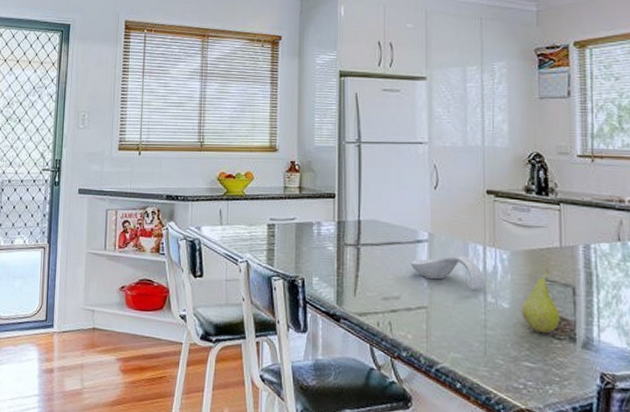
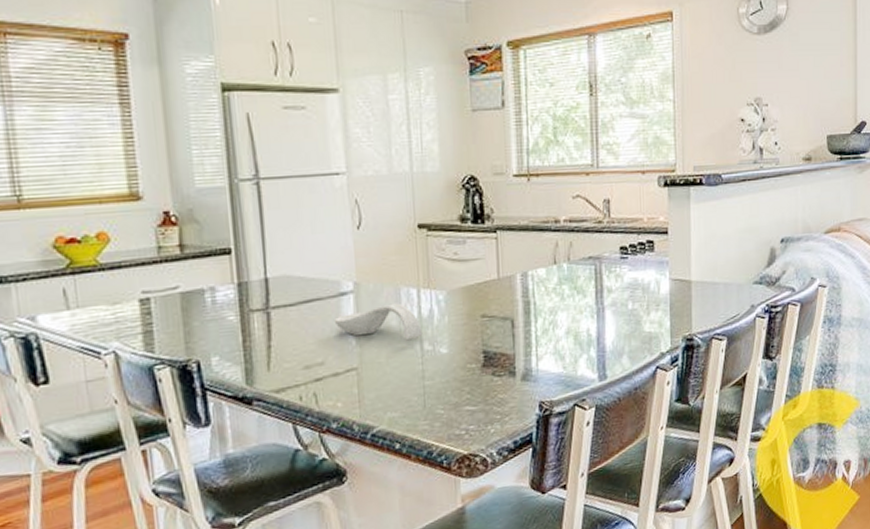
fruit: present [521,269,560,334] -> none [460,304,500,374]

